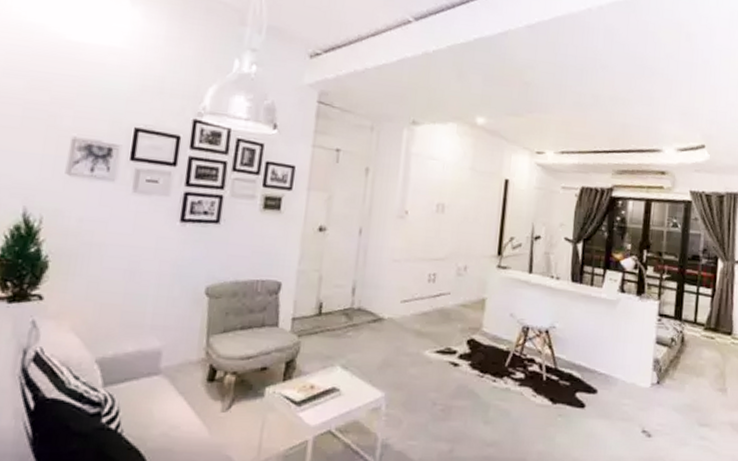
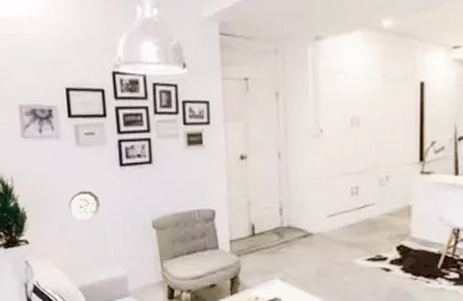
decorative plate: none [105,243,148,278] -> present [68,190,100,220]

